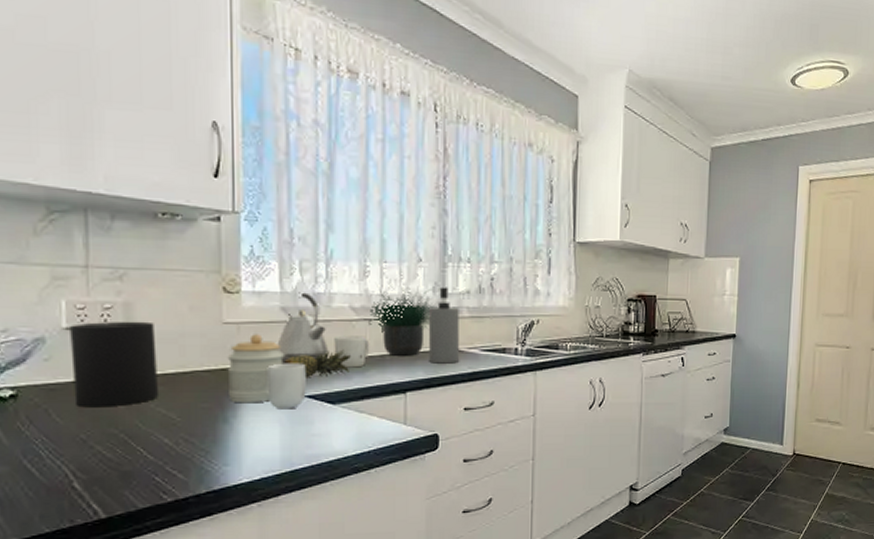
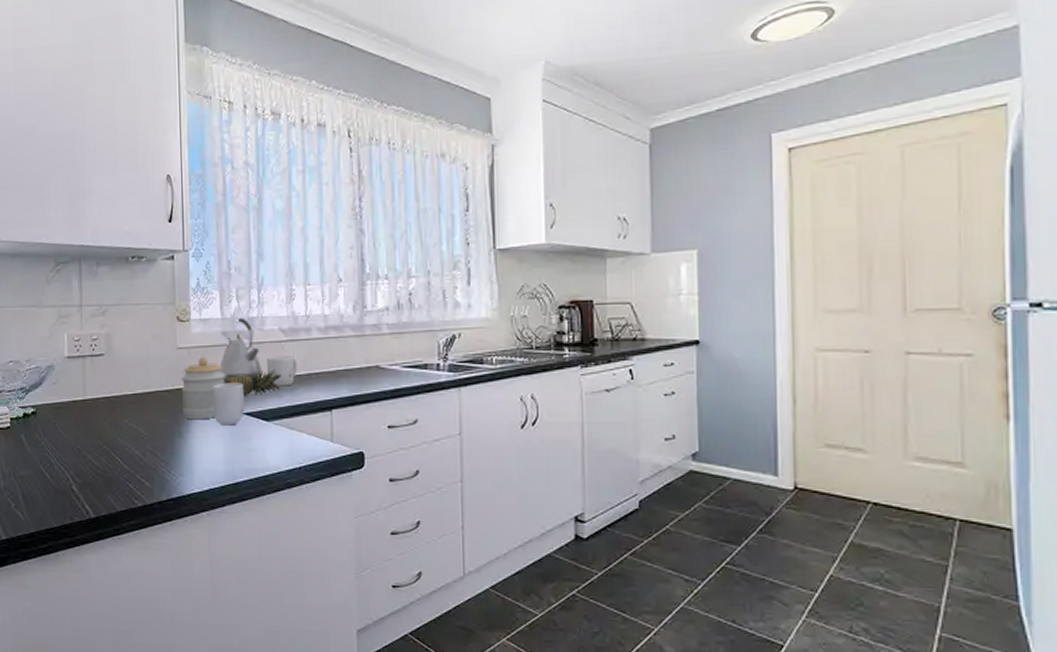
pen holder: present [70,321,160,408] -> none [70,349,132,423]
potted plant: present [370,279,434,357] -> none [297,300,355,376]
soap dispenser: present [423,287,459,364] -> none [344,304,381,381]

